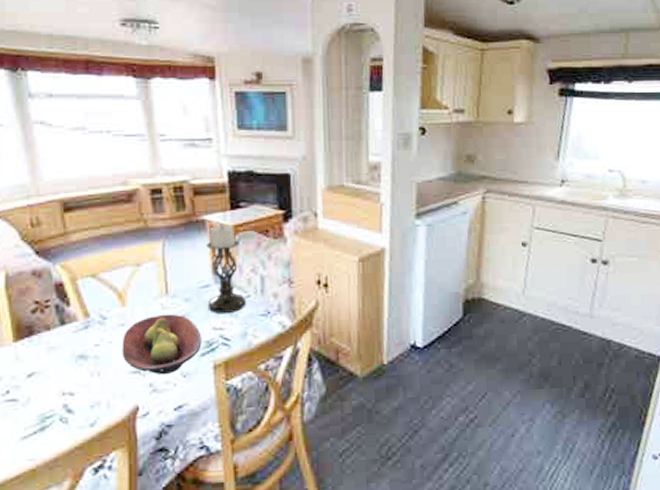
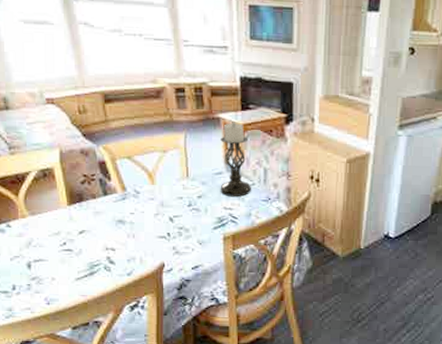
fruit bowl: present [122,314,202,375] -> none [151,193,215,241]

